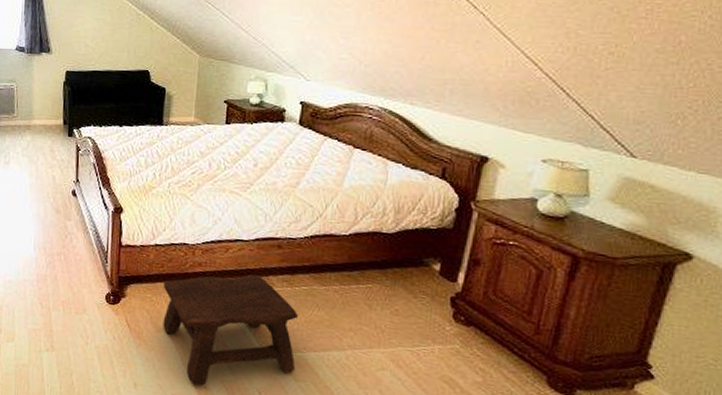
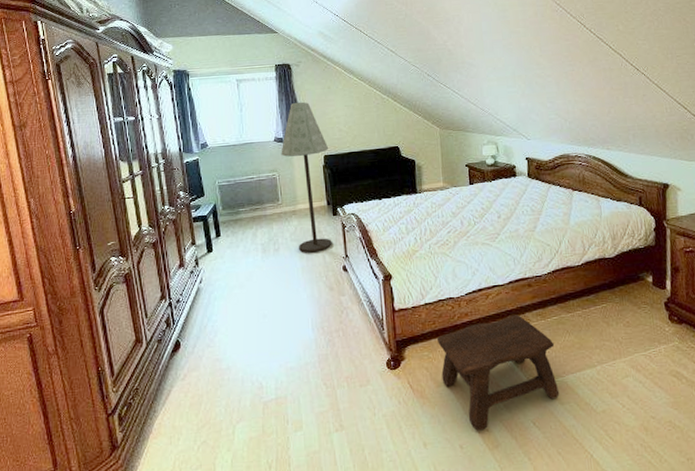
floor lamp: none [21,10,72,172] -> present [281,102,332,253]

